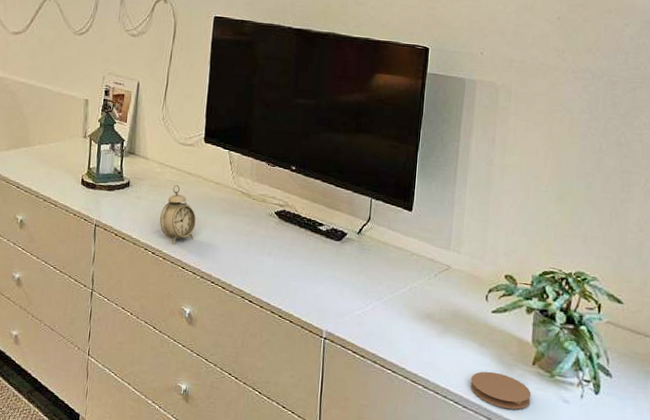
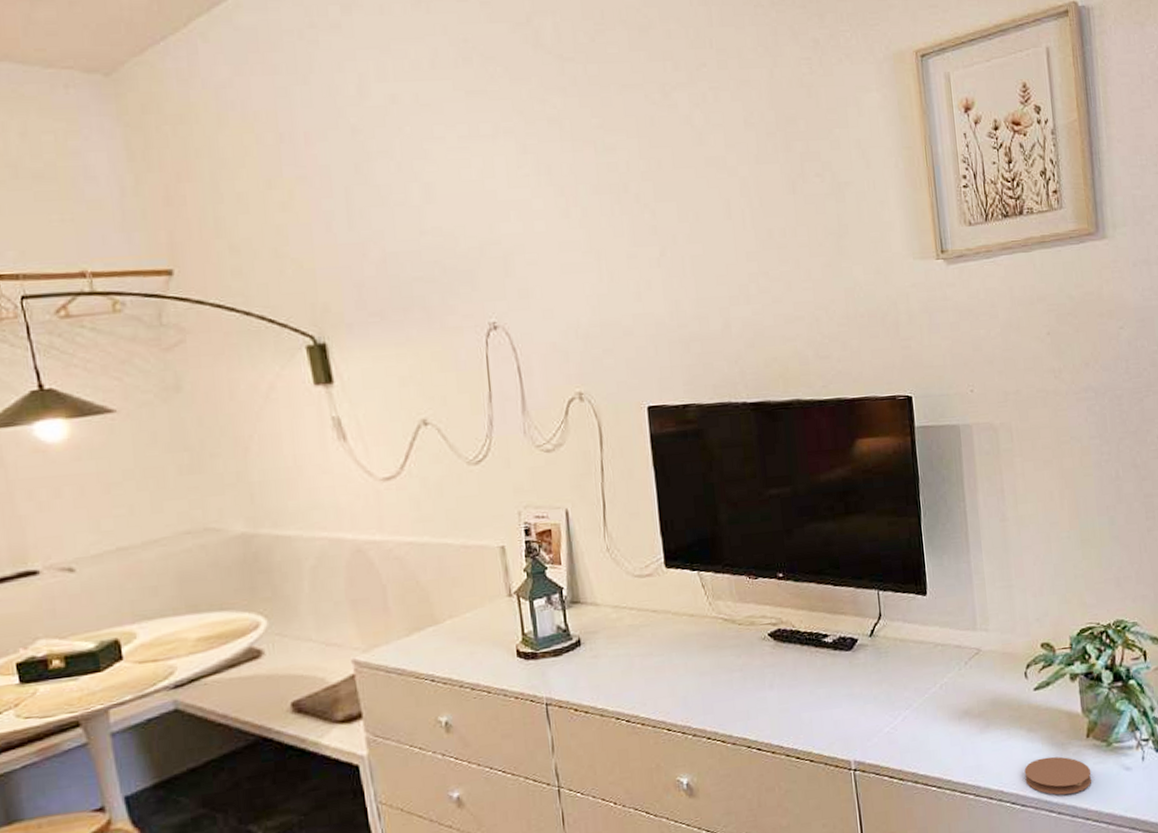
alarm clock: present [159,185,196,245] -> none [627,628,675,704]

